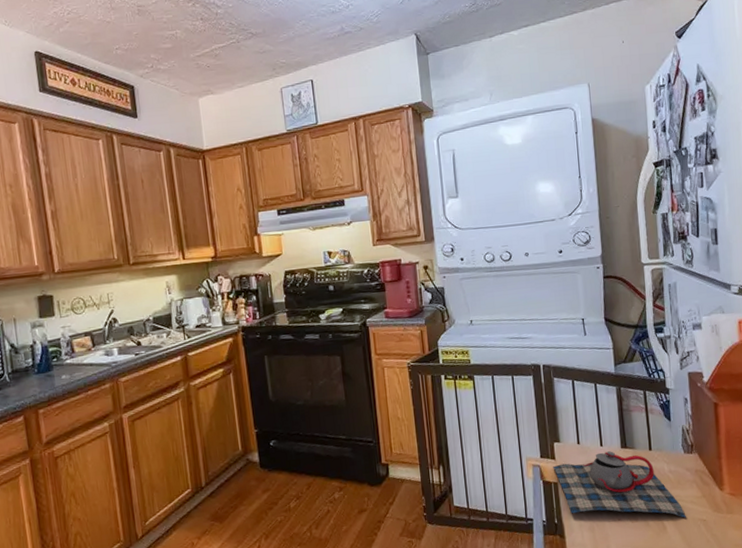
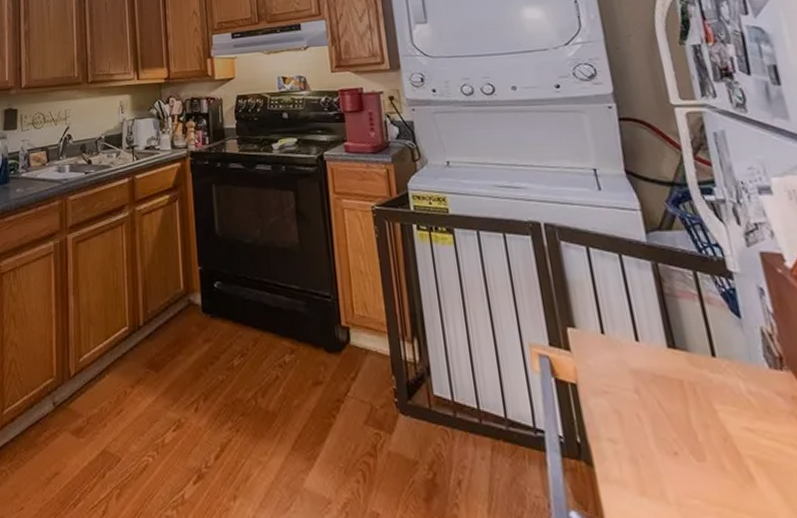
teapot: present [553,451,686,518] -> none [568,350,787,468]

